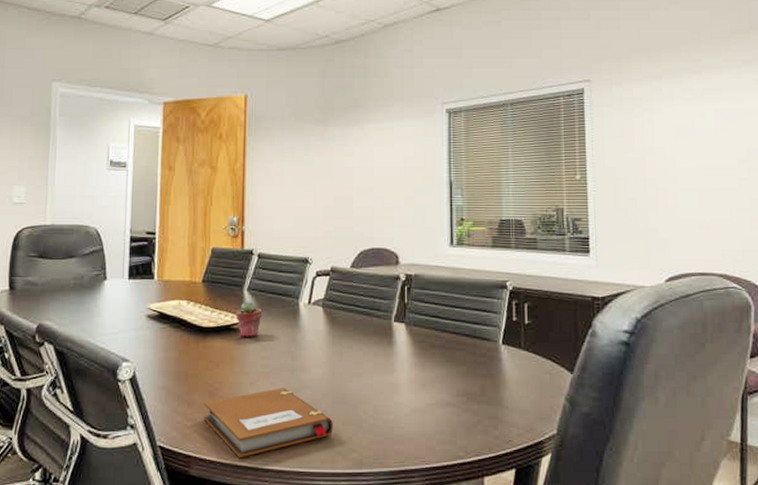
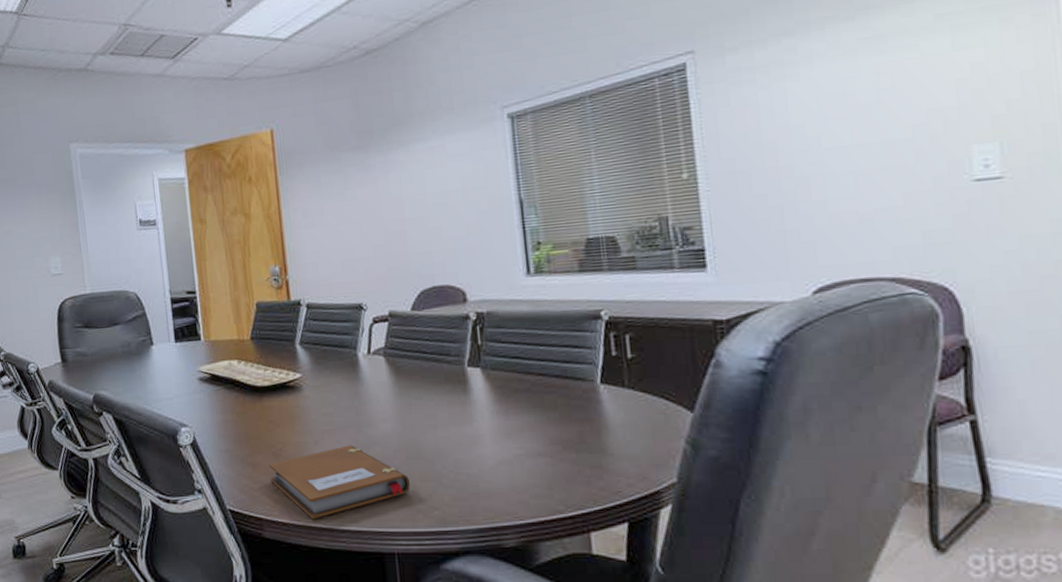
potted succulent: present [236,301,263,337] -> none [290,355,319,394]

